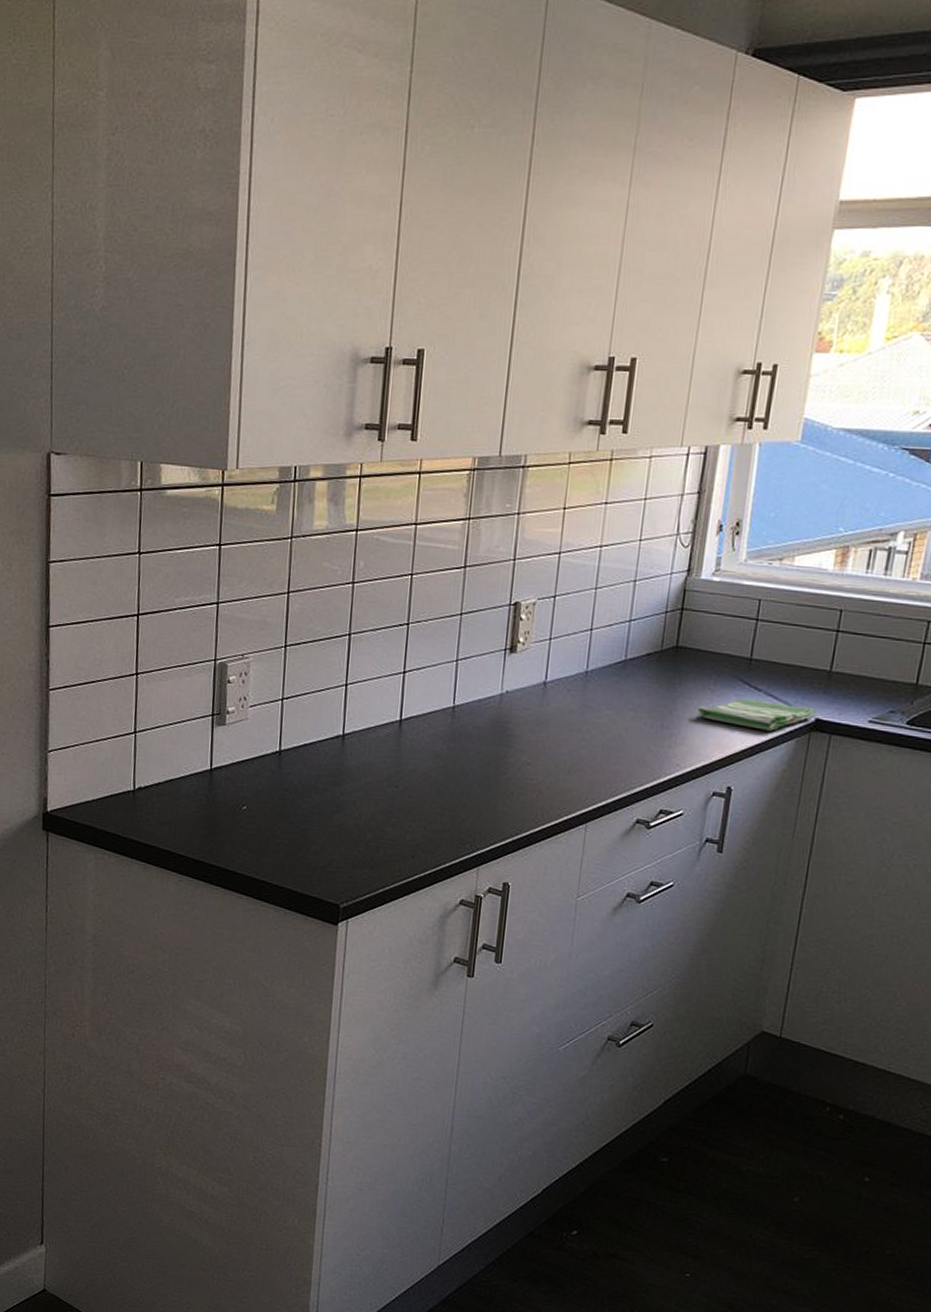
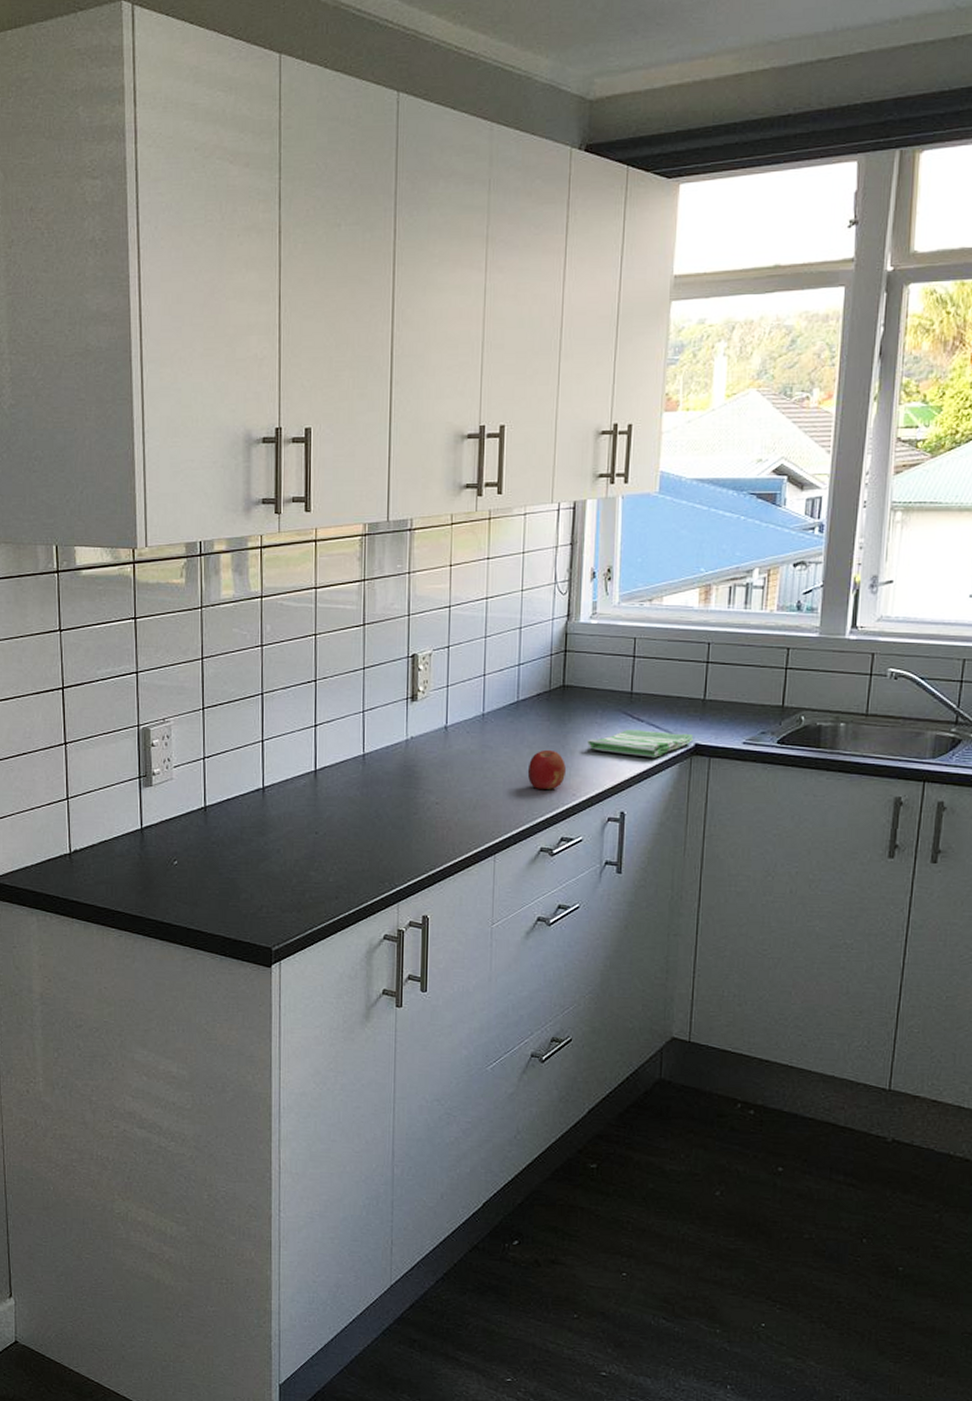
fruit: none [629,714,672,757] -> present [527,749,566,789]

